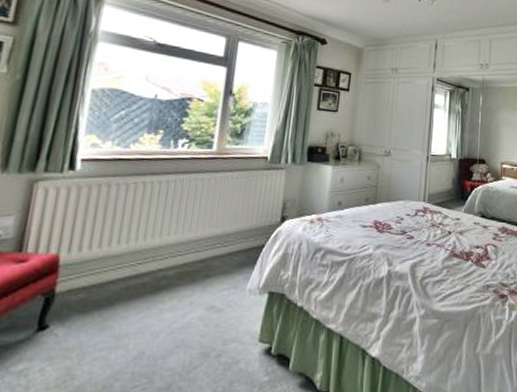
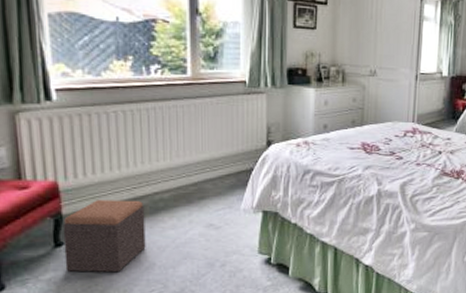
footstool: none [42,276,146,364] -> present [62,200,146,273]

